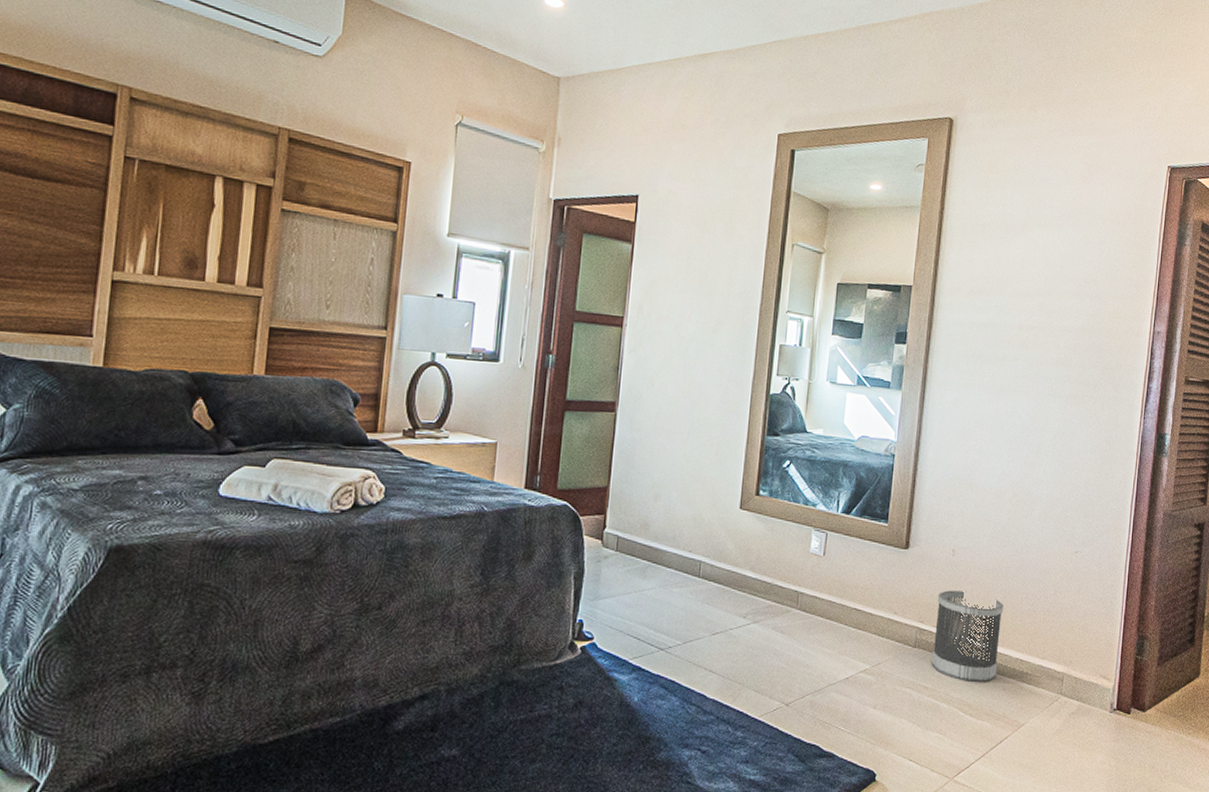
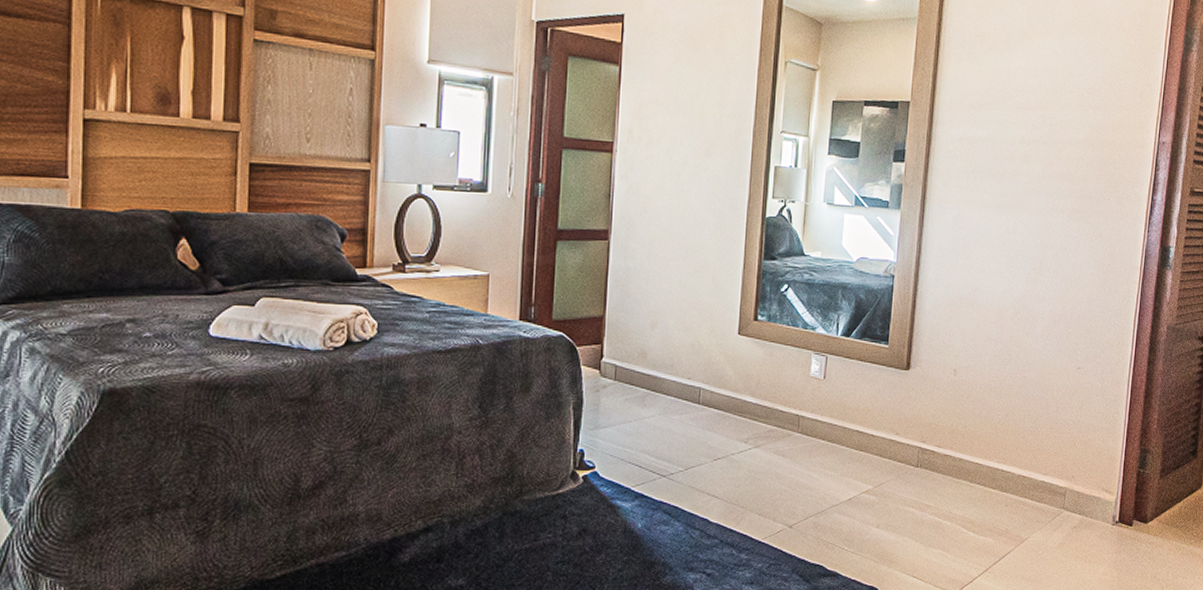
wastebasket: present [931,590,1003,682] -> none [934,410,1006,499]

